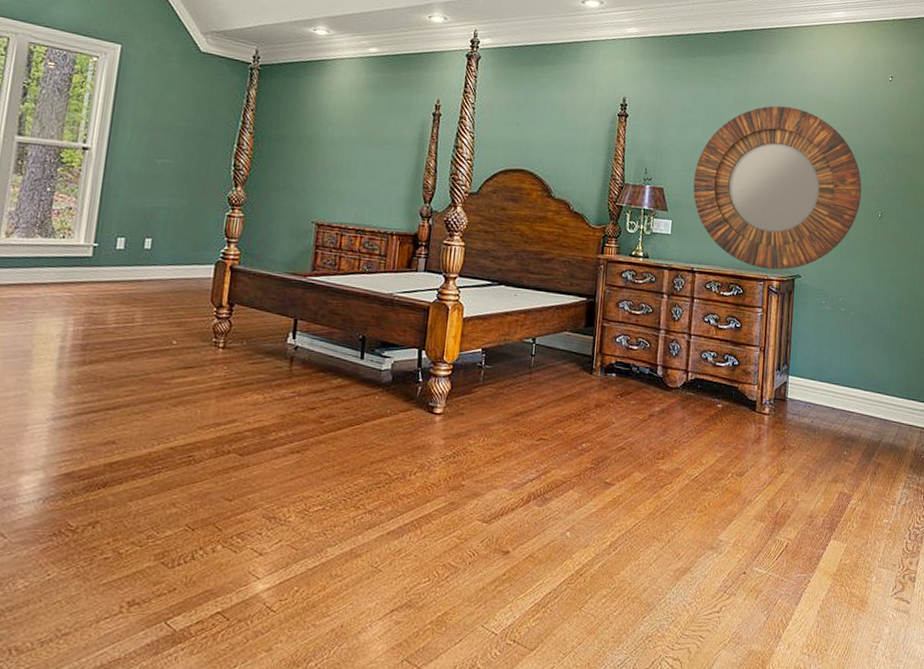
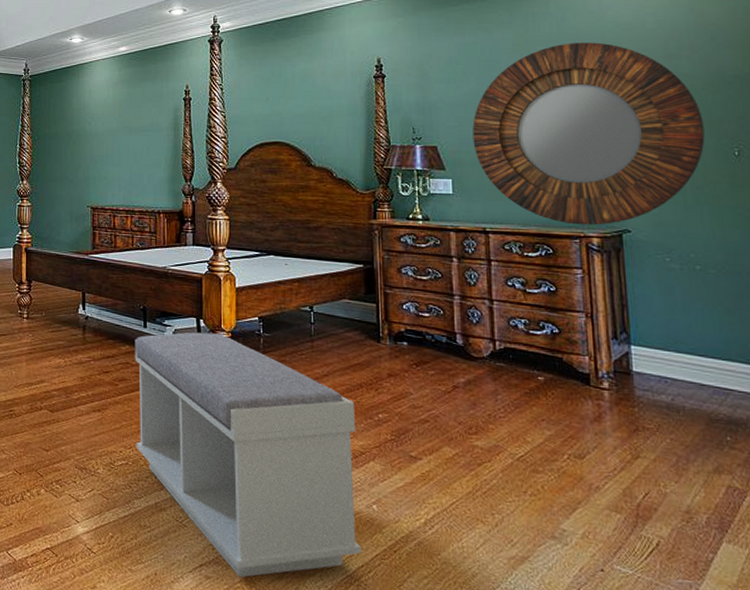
bench: none [336,364,562,619] -> present [135,332,361,578]

